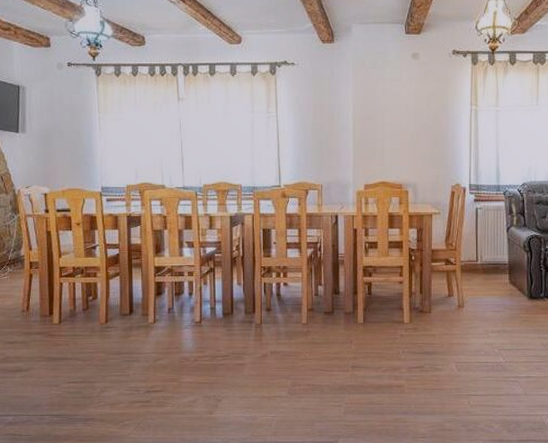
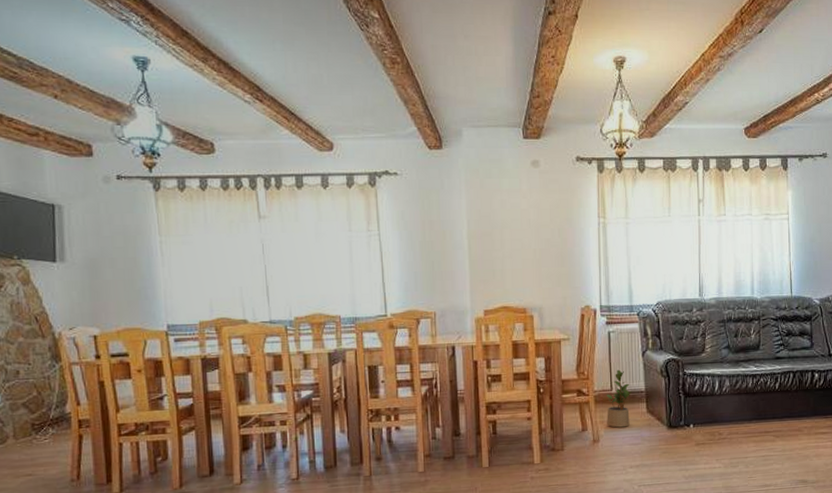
potted plant: none [471,243,496,295] -> present [606,369,633,428]

